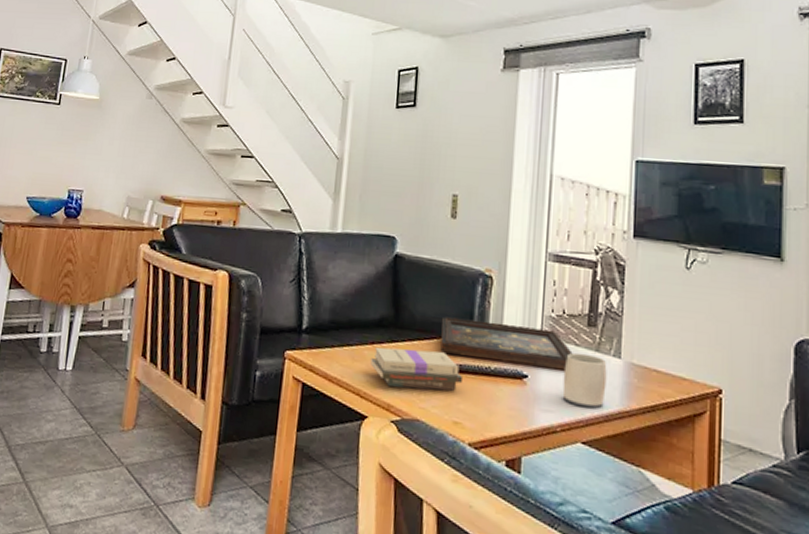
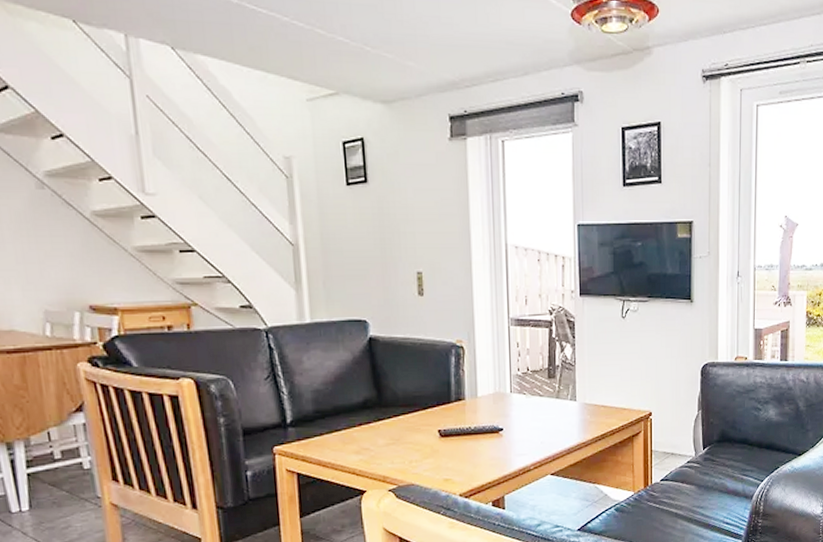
books: present [369,346,464,391] -> none [360,422,449,461]
decorative tray: present [440,317,573,370] -> none [422,386,538,422]
mug: present [562,352,607,409] -> none [532,402,567,446]

